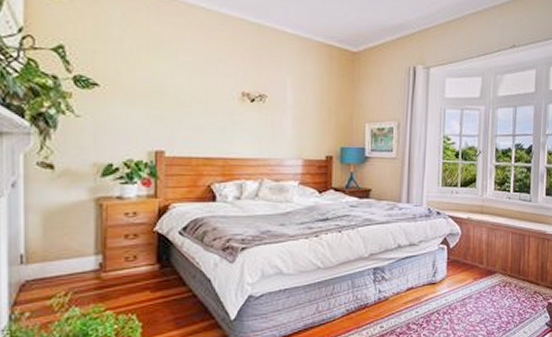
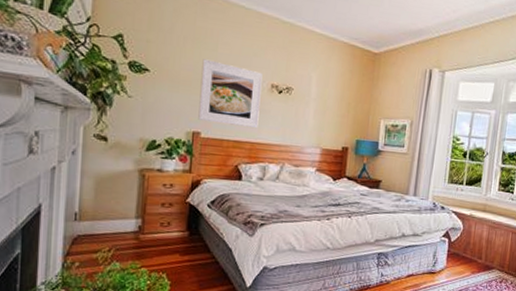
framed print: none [160,68,231,143] -> present [198,59,263,129]

